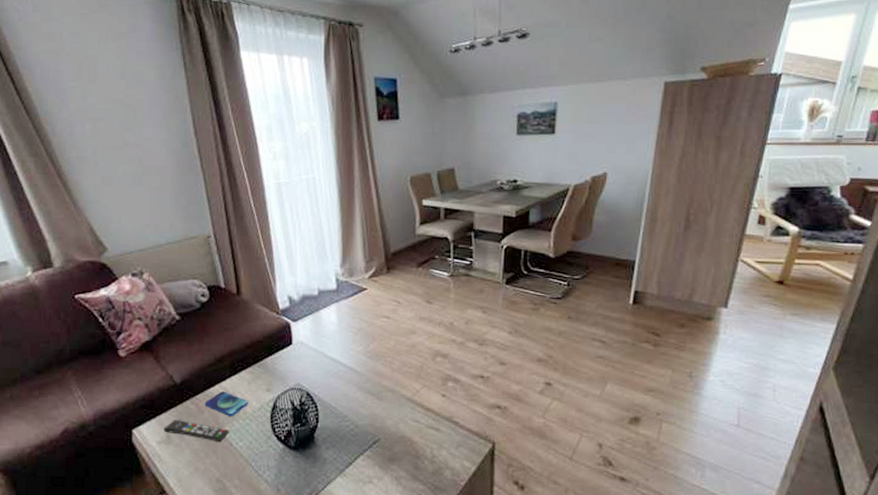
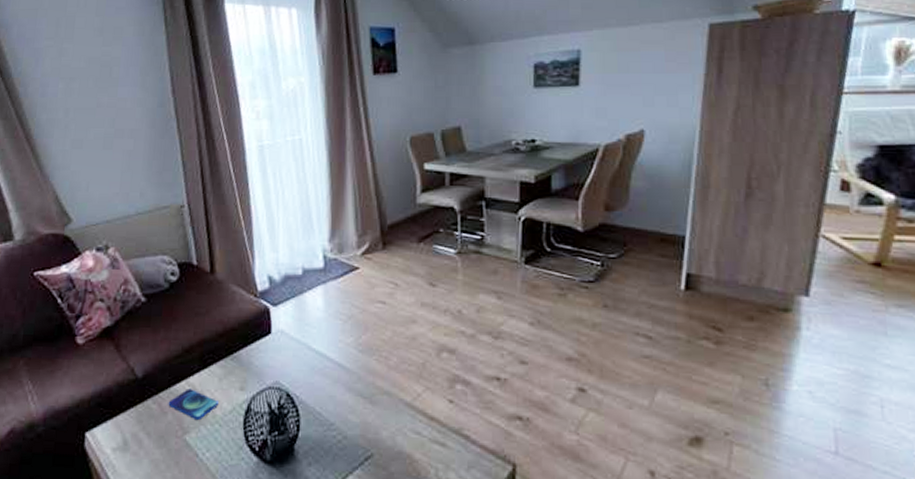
remote control: present [163,420,229,443] -> none [120,422,195,452]

